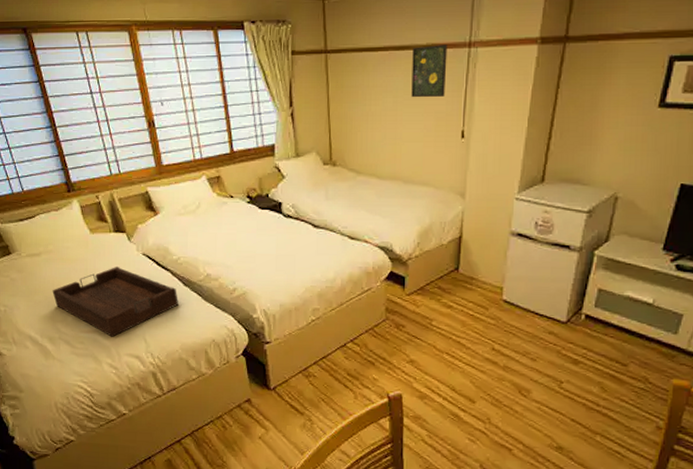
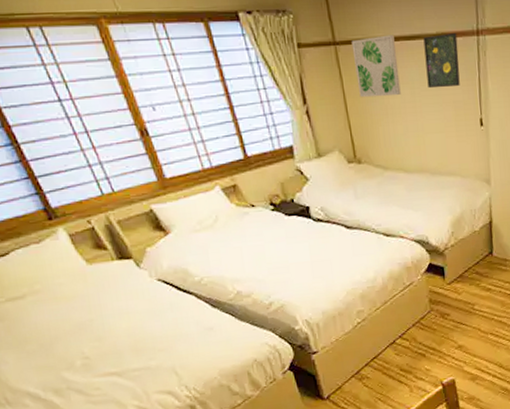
tray: present [52,266,178,337] -> none [48,297,209,377]
wall art: none [341,45,384,104] -> present [351,34,401,98]

